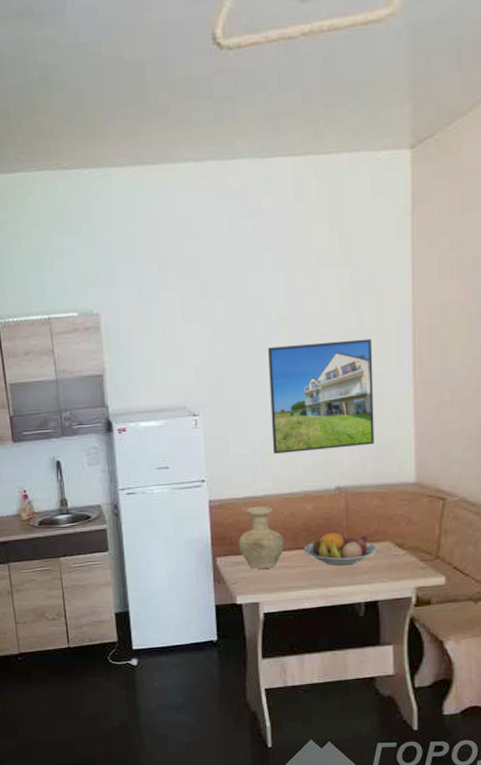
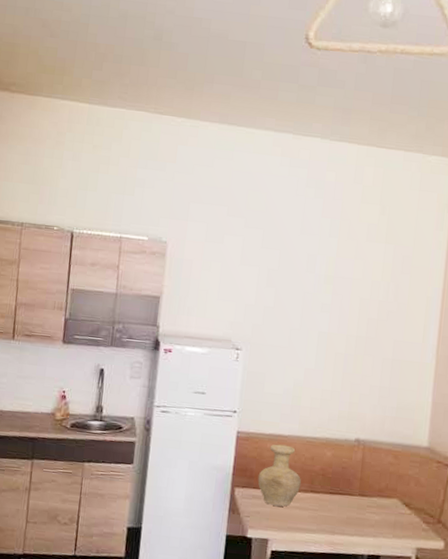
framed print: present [268,338,374,454] -> none [303,301,405,406]
fruit bowl: present [303,531,376,566] -> none [317,481,385,516]

